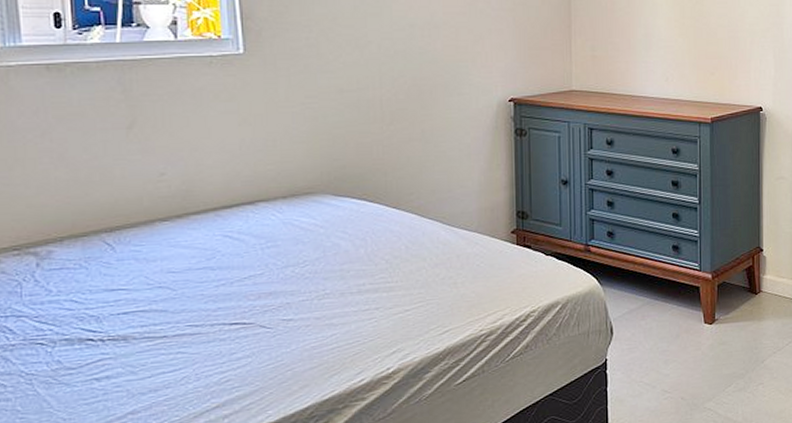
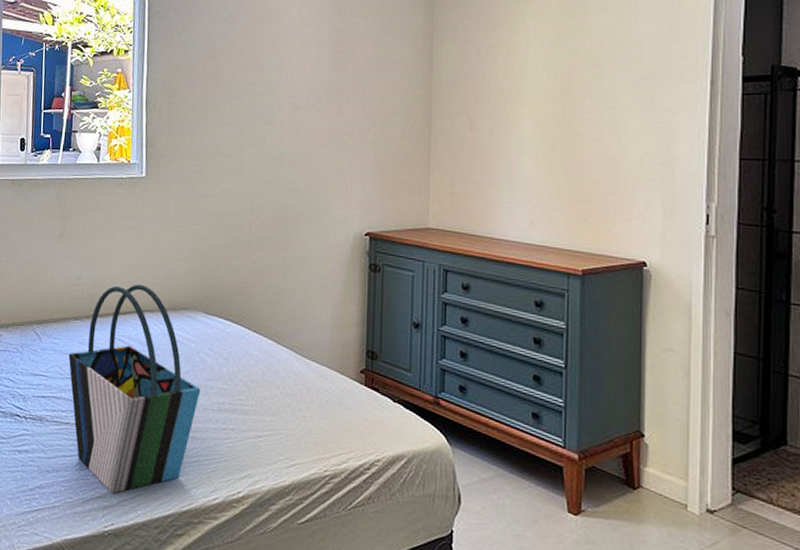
tote bag: none [157,172,335,400] -> present [68,284,201,494]

